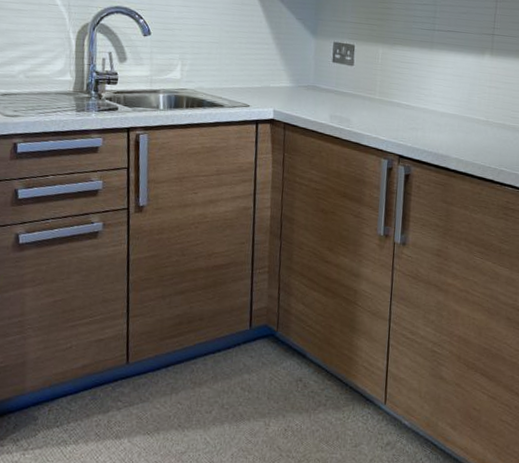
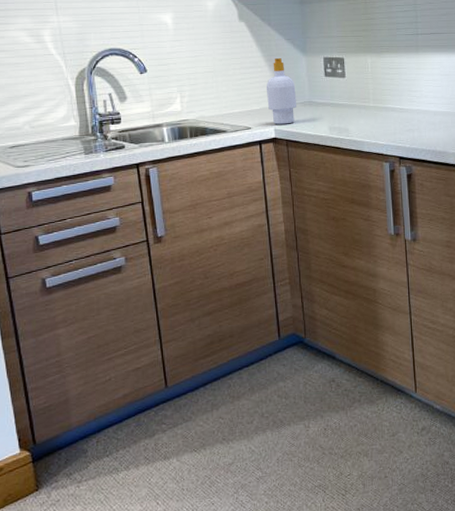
soap bottle: none [269,37,301,107] -> present [267,58,297,125]

